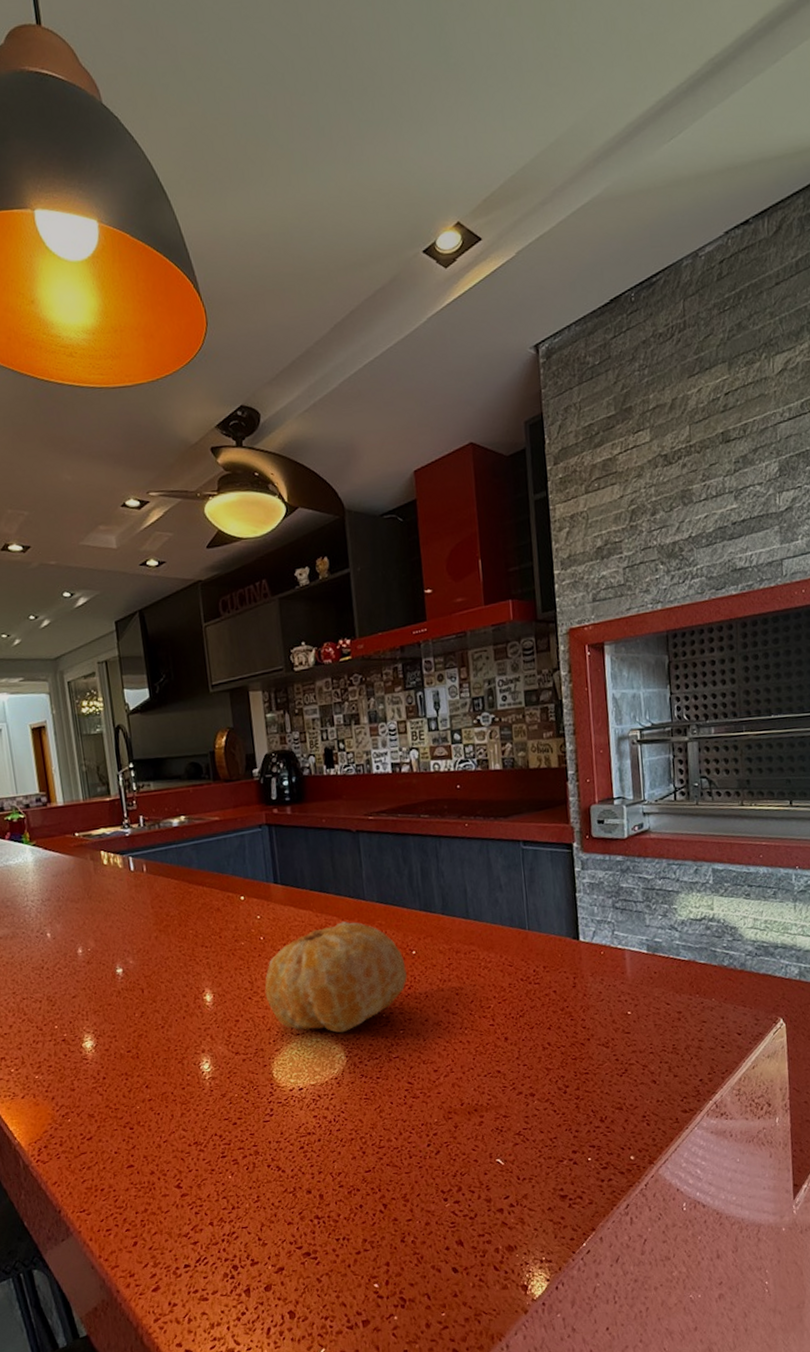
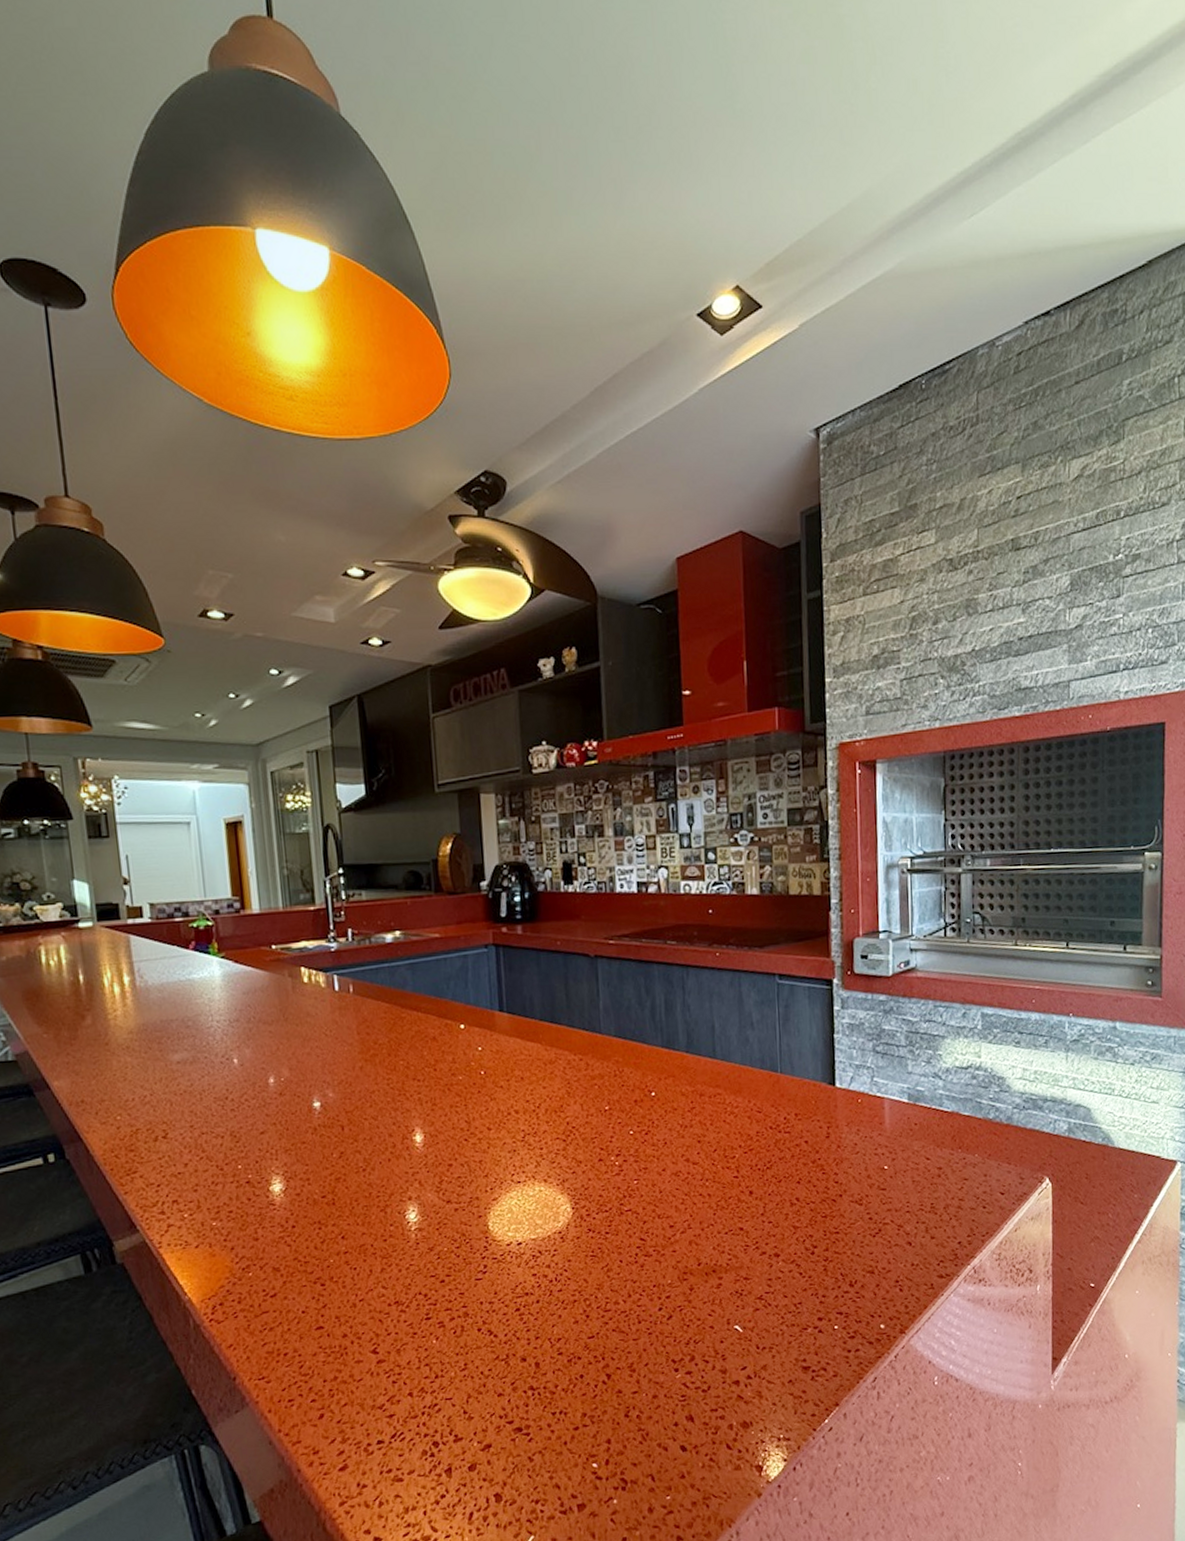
fruit: present [264,921,407,1033] -> none [483,1057,644,1182]

